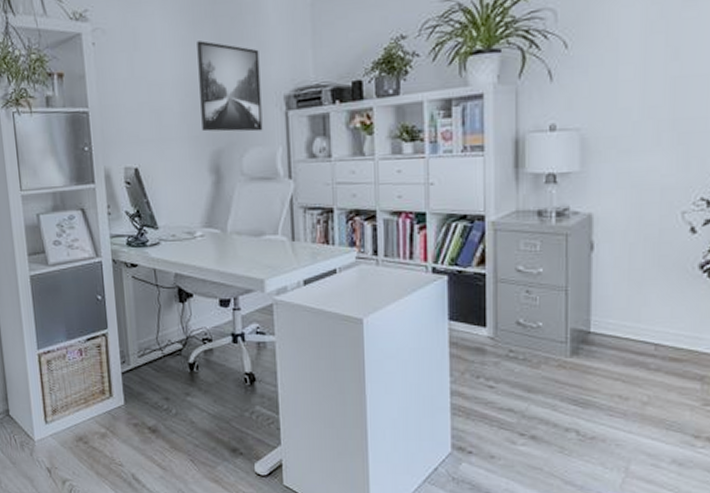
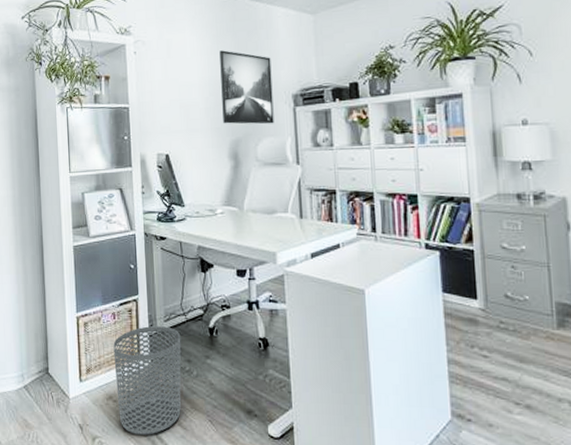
waste bin: none [81,363,160,477] -> present [113,326,182,435]

